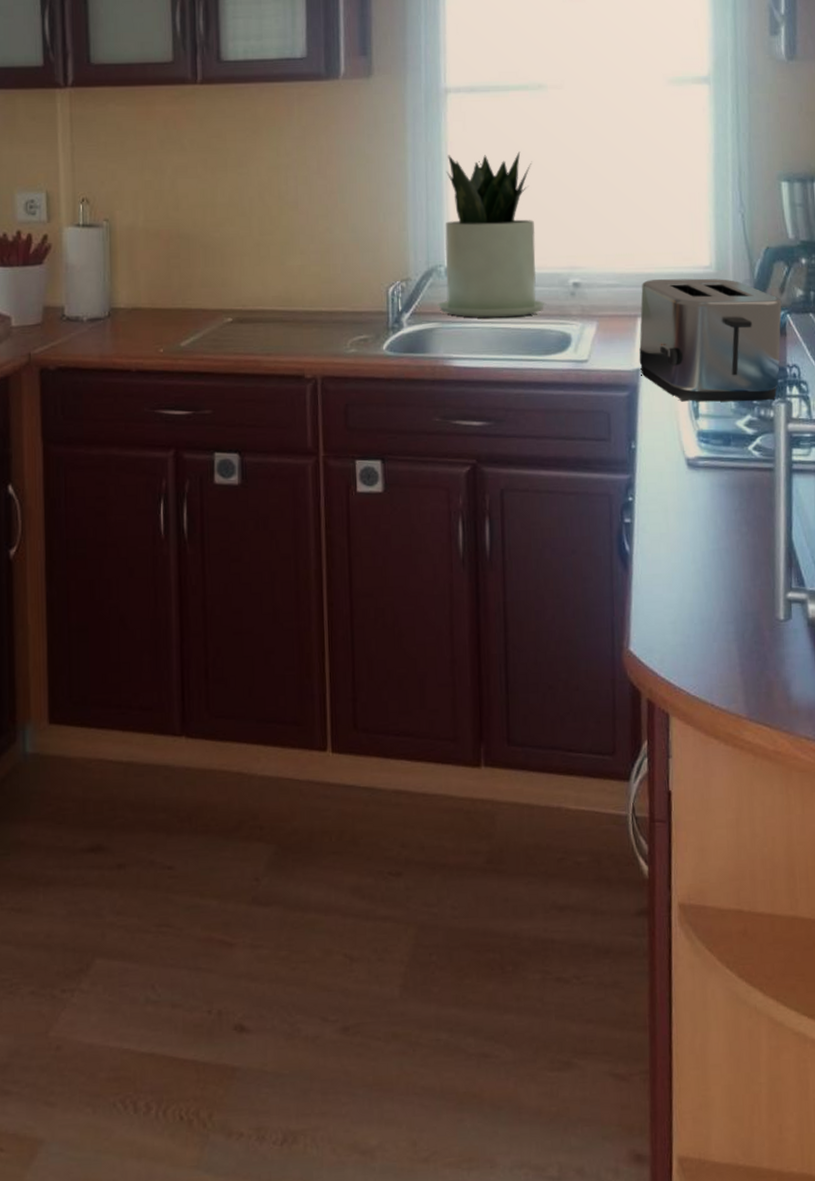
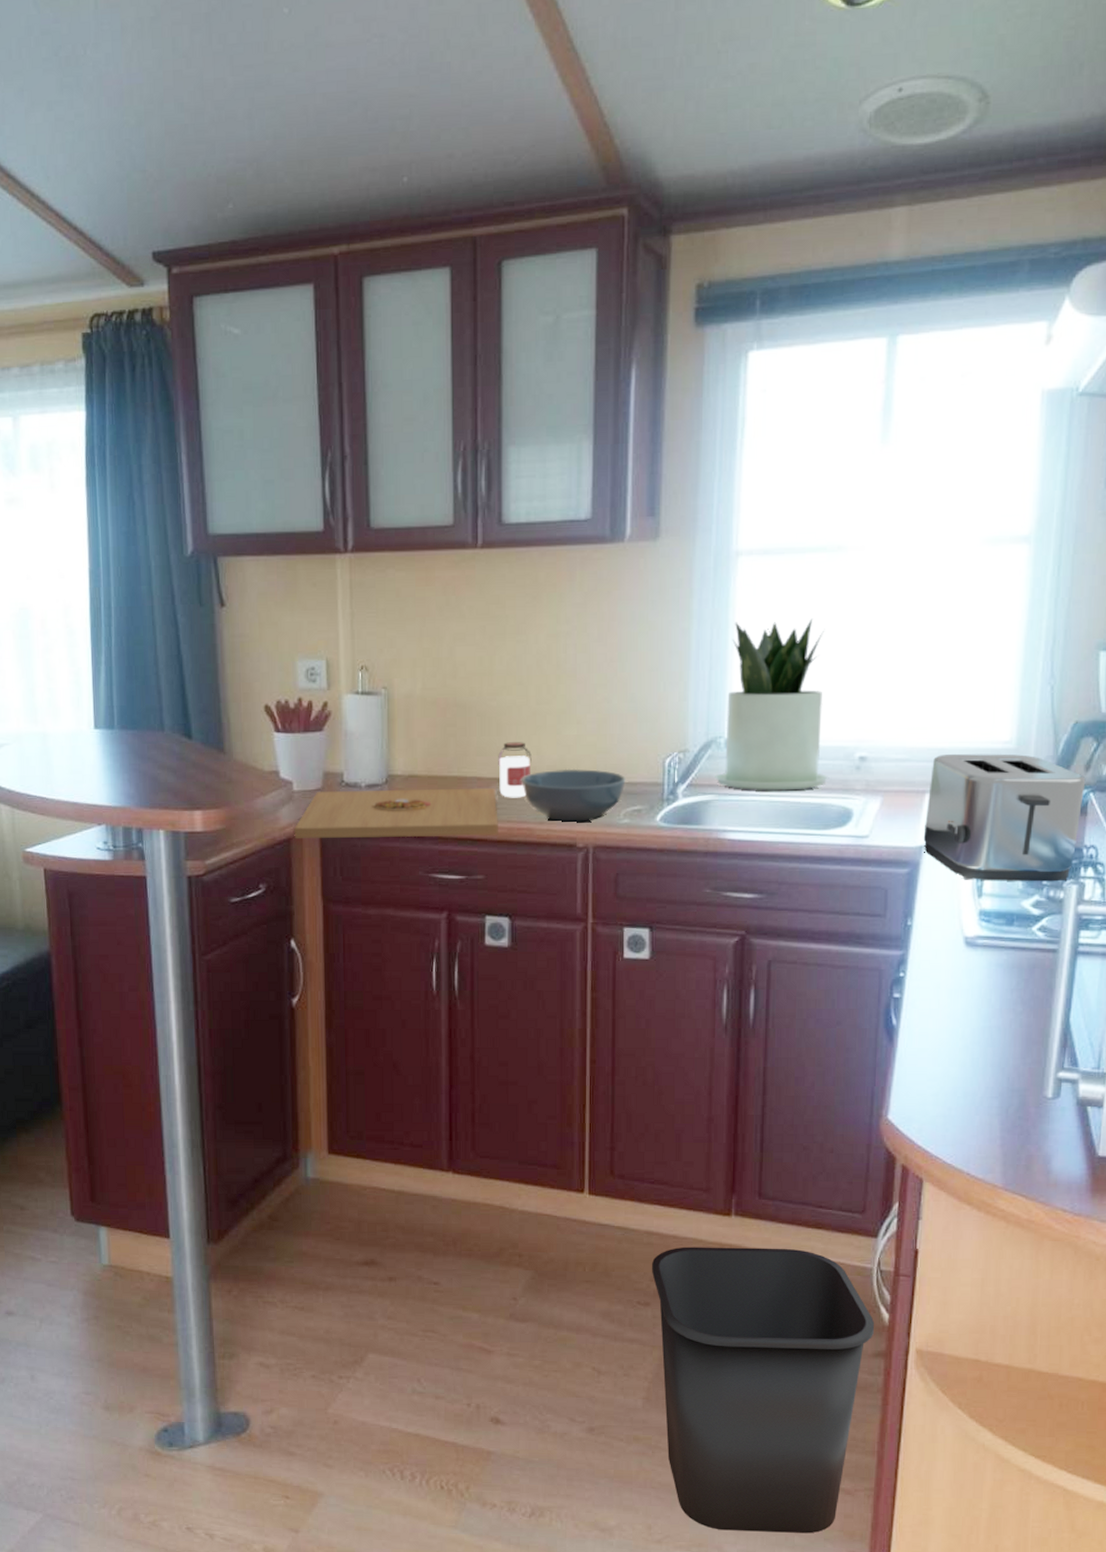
platter: none [12,319,225,376] -> present [294,787,498,838]
jar: none [223,273,257,330] -> present [498,742,532,798]
bowl: none [247,299,351,353] -> present [522,768,626,822]
waste bin: none [401,799,635,1139] -> present [651,1246,875,1534]

